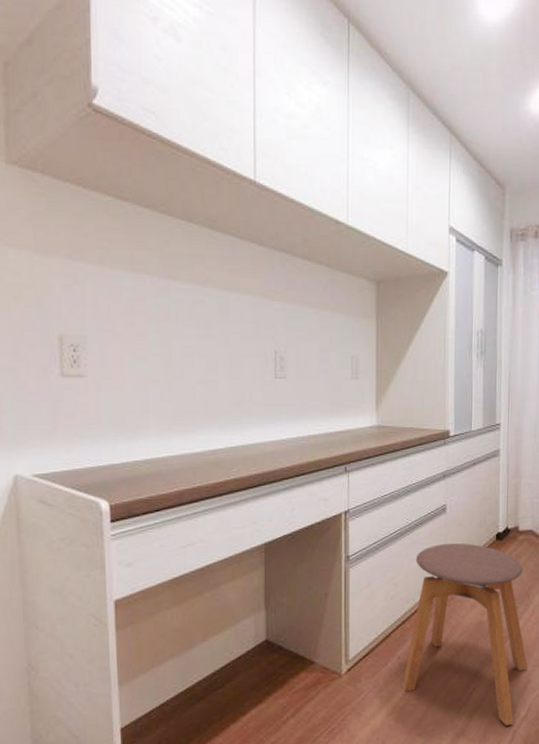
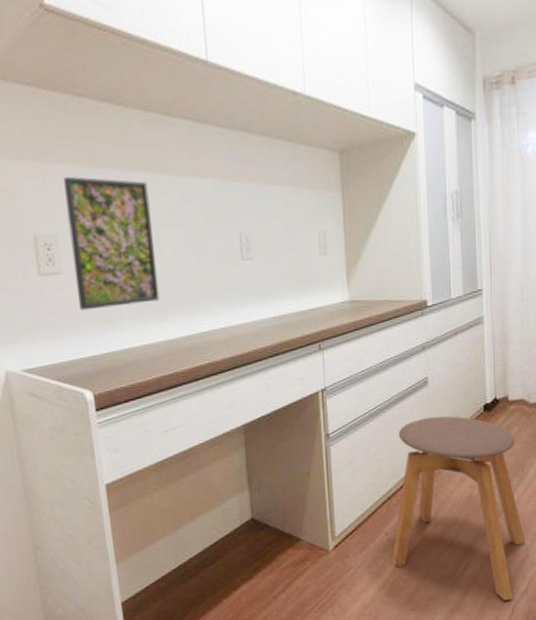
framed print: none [97,278,188,417] -> present [64,176,160,311]

